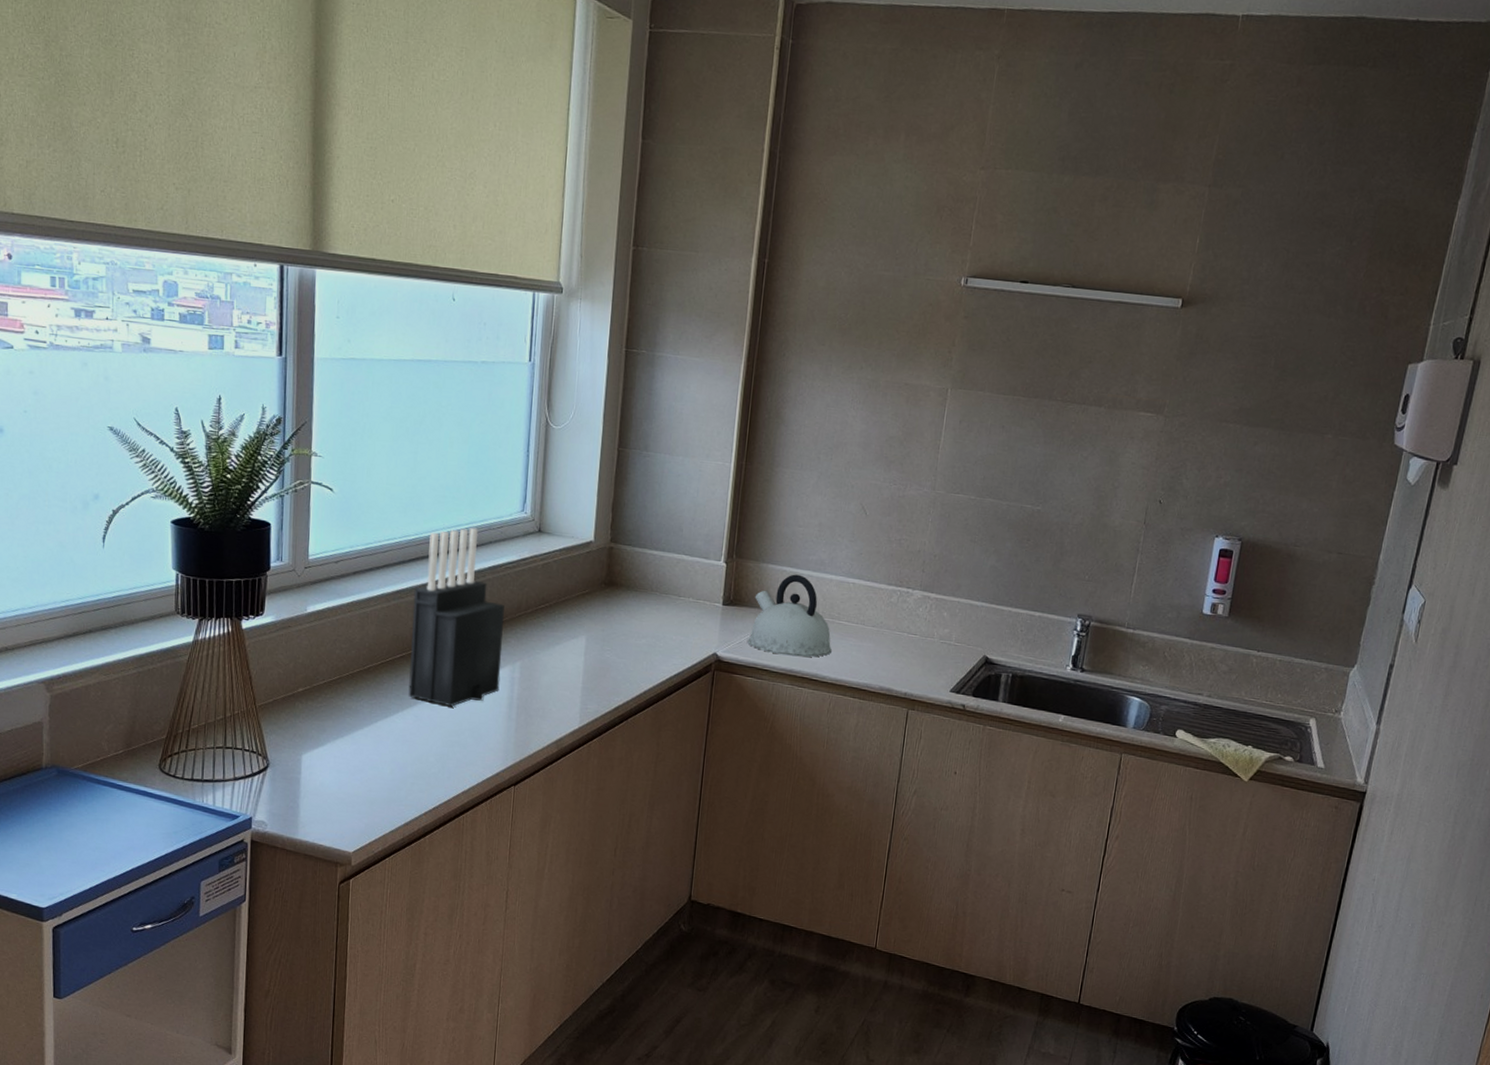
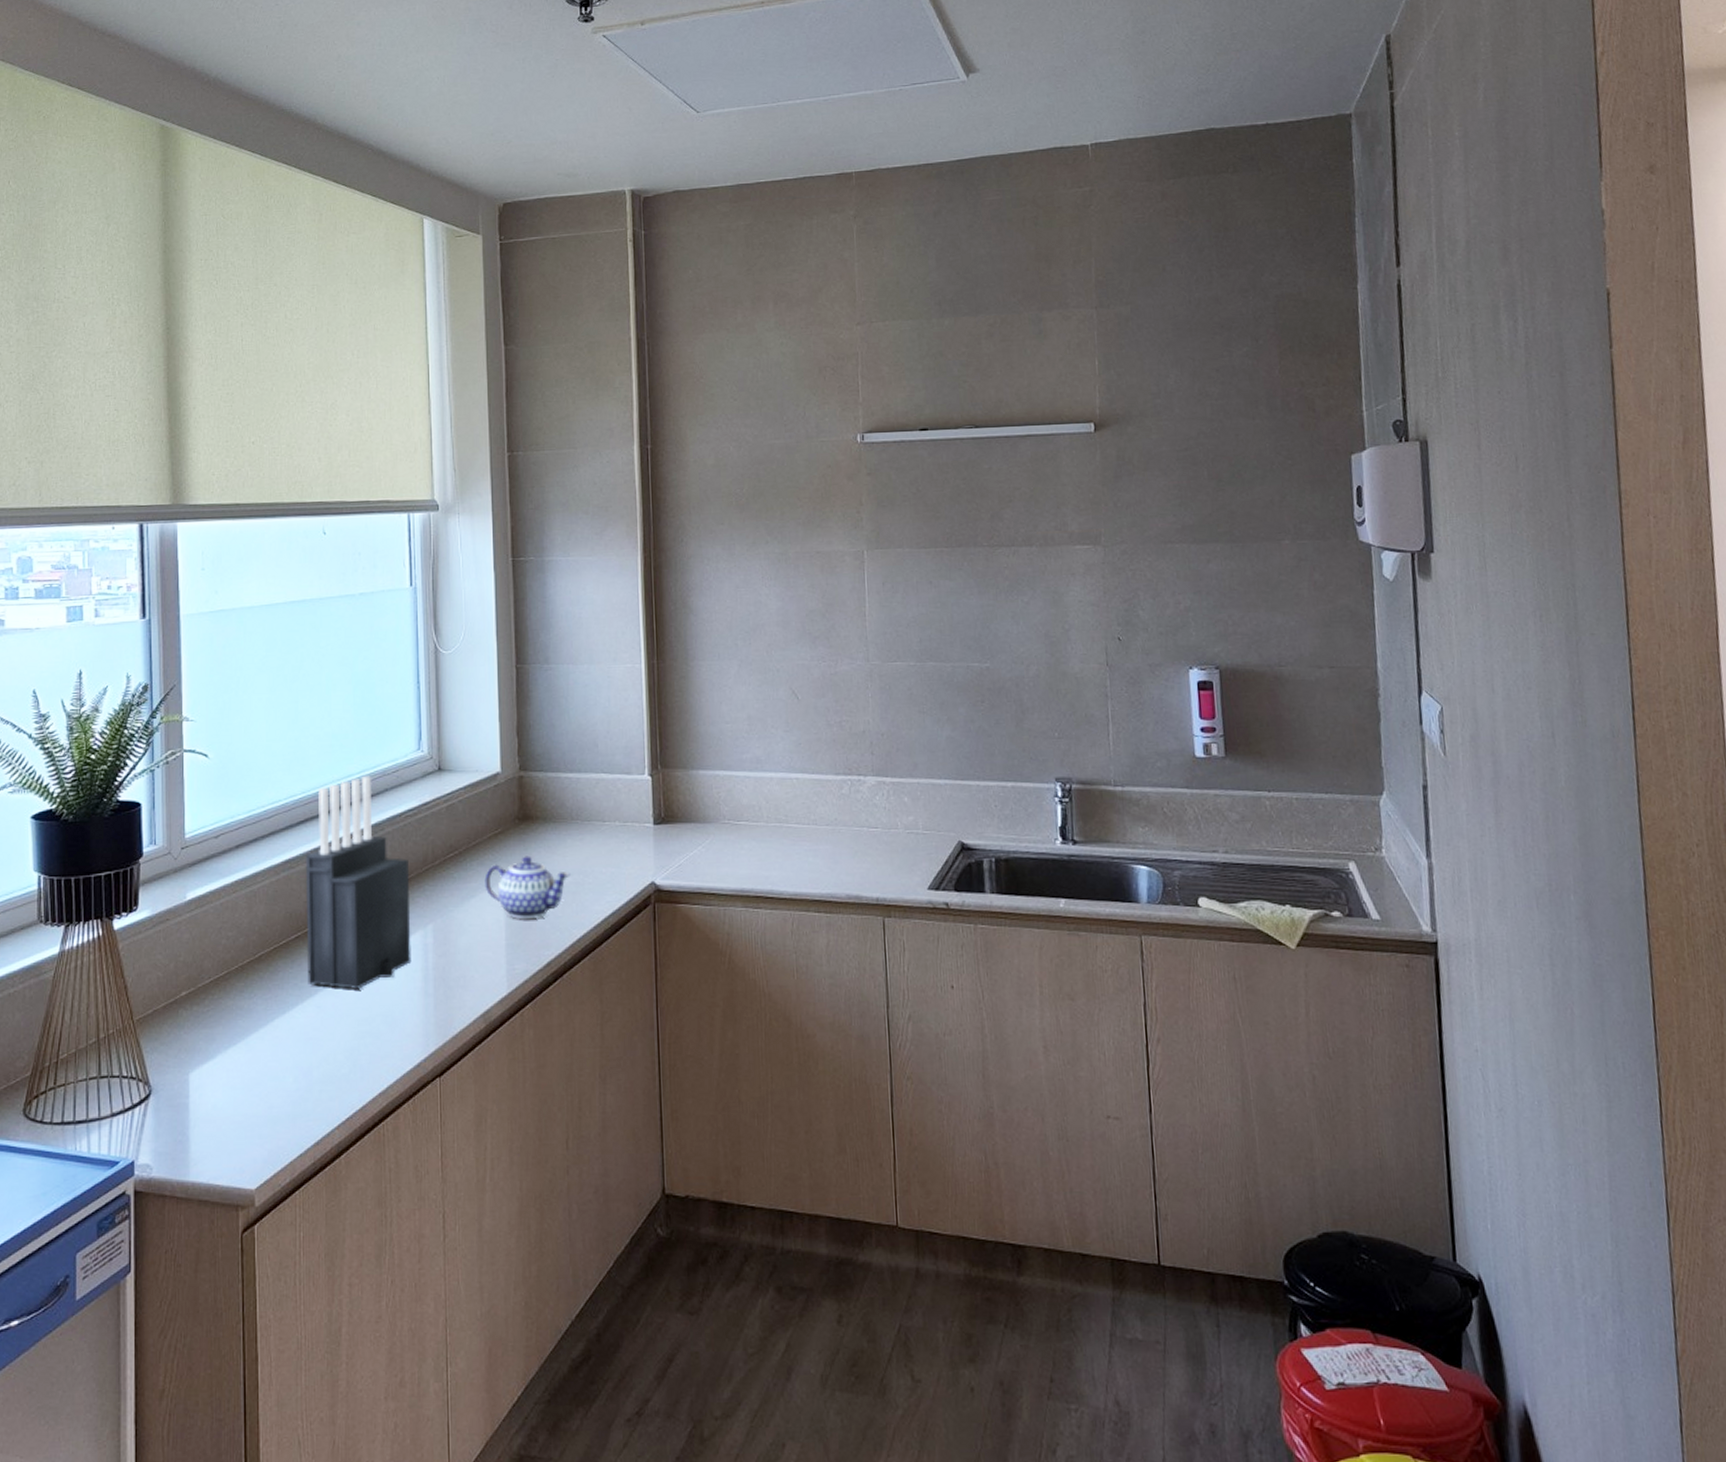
teapot: none [569,616,645,670] -> present [484,856,570,920]
kettle: present [747,574,832,658] -> none [688,777,785,874]

